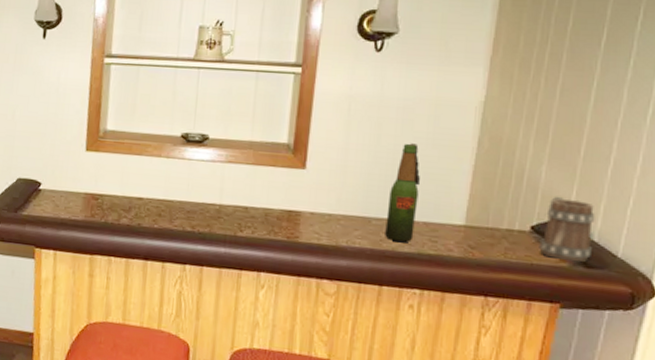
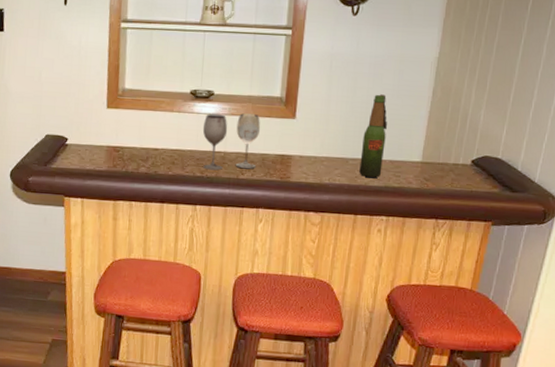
wineglass: none [193,160,264,226] -> present [202,113,261,171]
beer mug: present [539,196,595,263] -> none [477,135,520,188]

